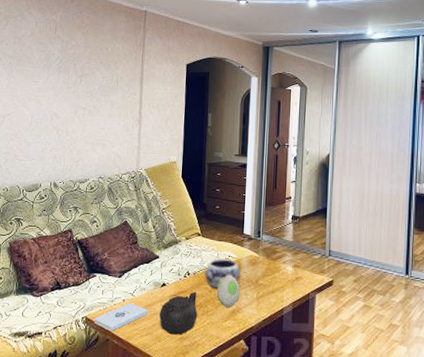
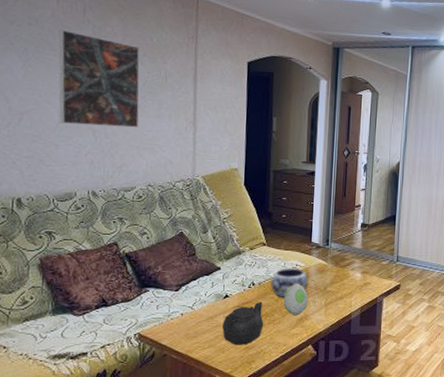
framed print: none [32,45,97,126] -> present [58,29,140,128]
notepad: present [94,302,148,332] -> none [148,316,210,347]

